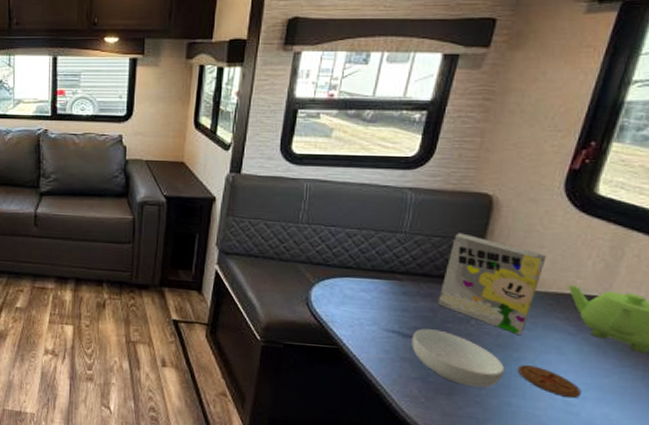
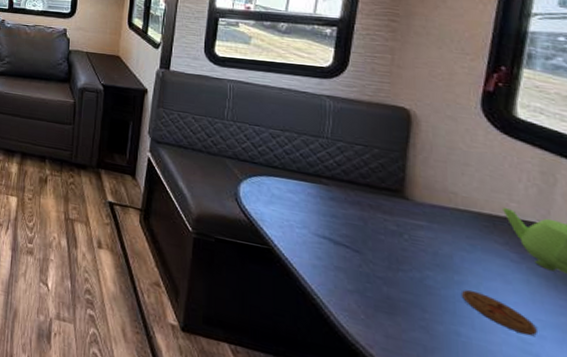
cereal bowl: present [411,329,504,388] -> none [344,237,447,311]
cereal box: present [438,233,546,336] -> none [367,143,474,257]

